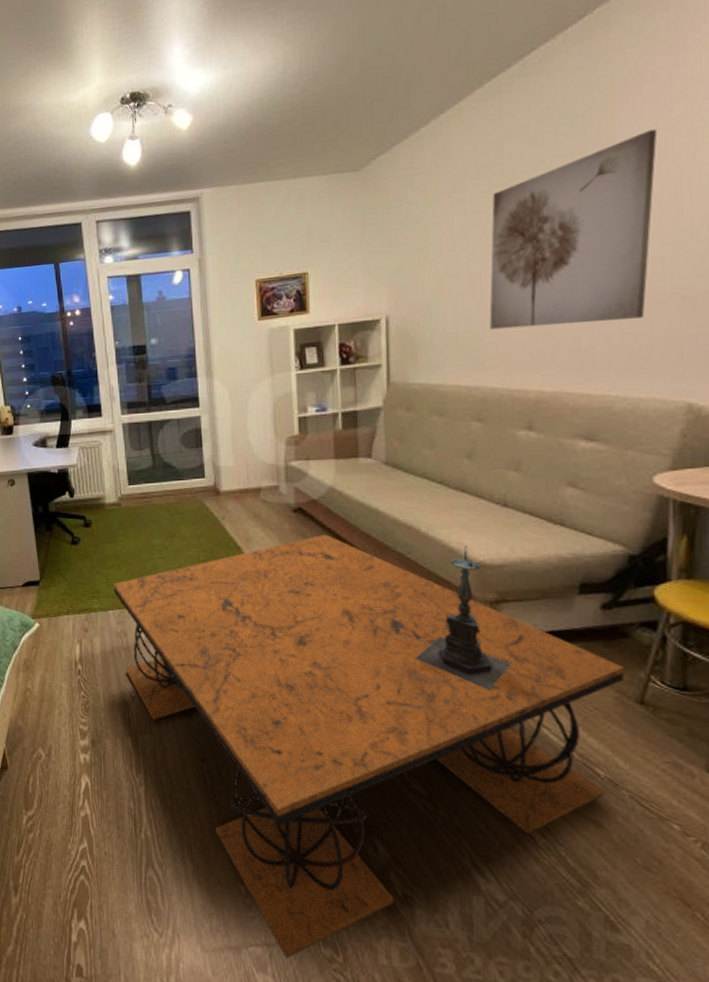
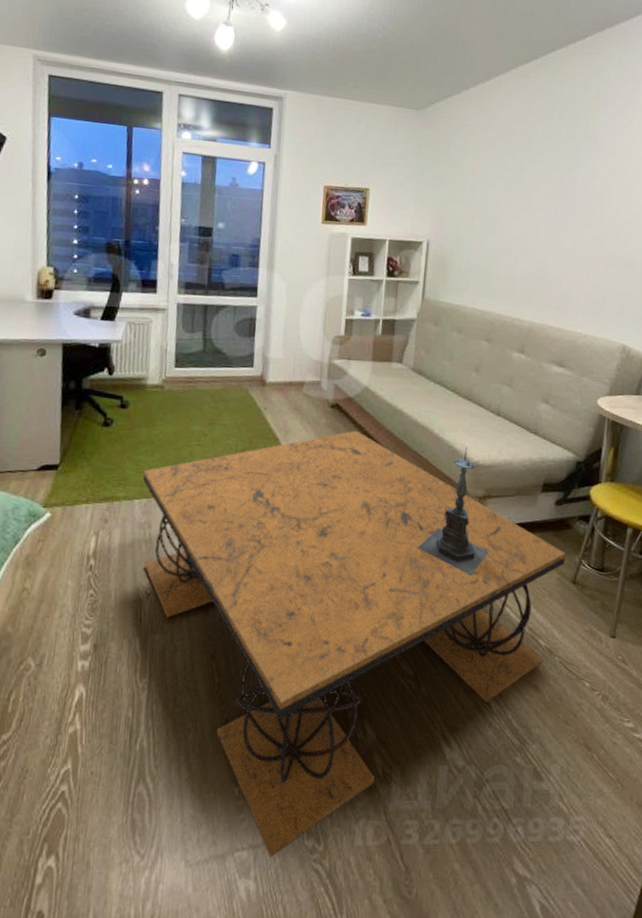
wall art: present [489,129,658,330] -> none [502,134,623,275]

